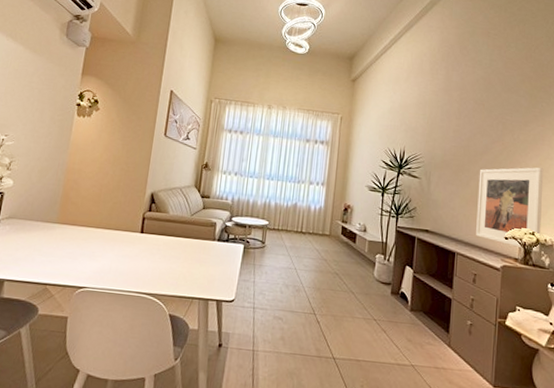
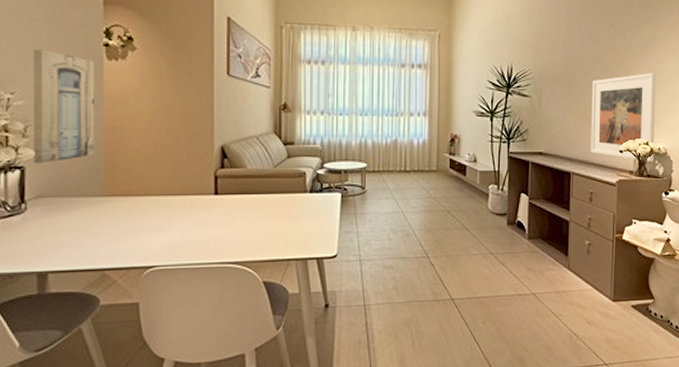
wall art: none [11,104,68,192] -> present [33,49,94,164]

